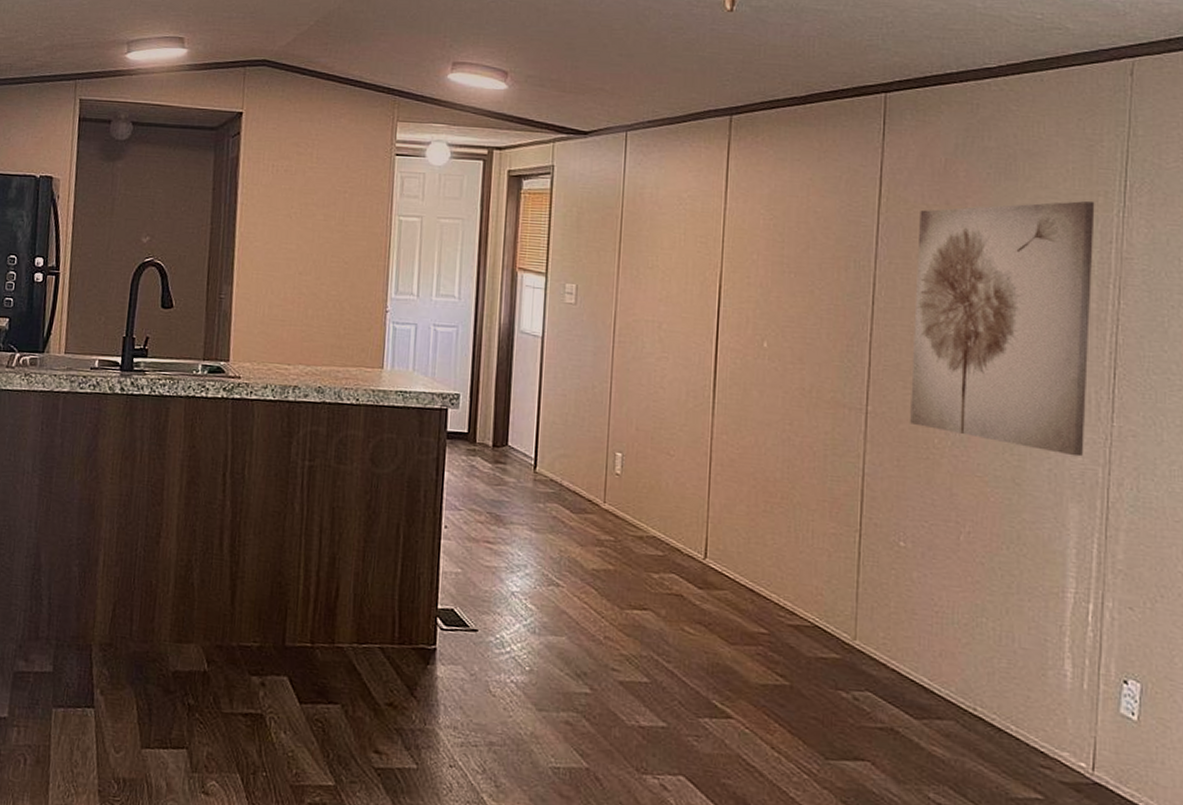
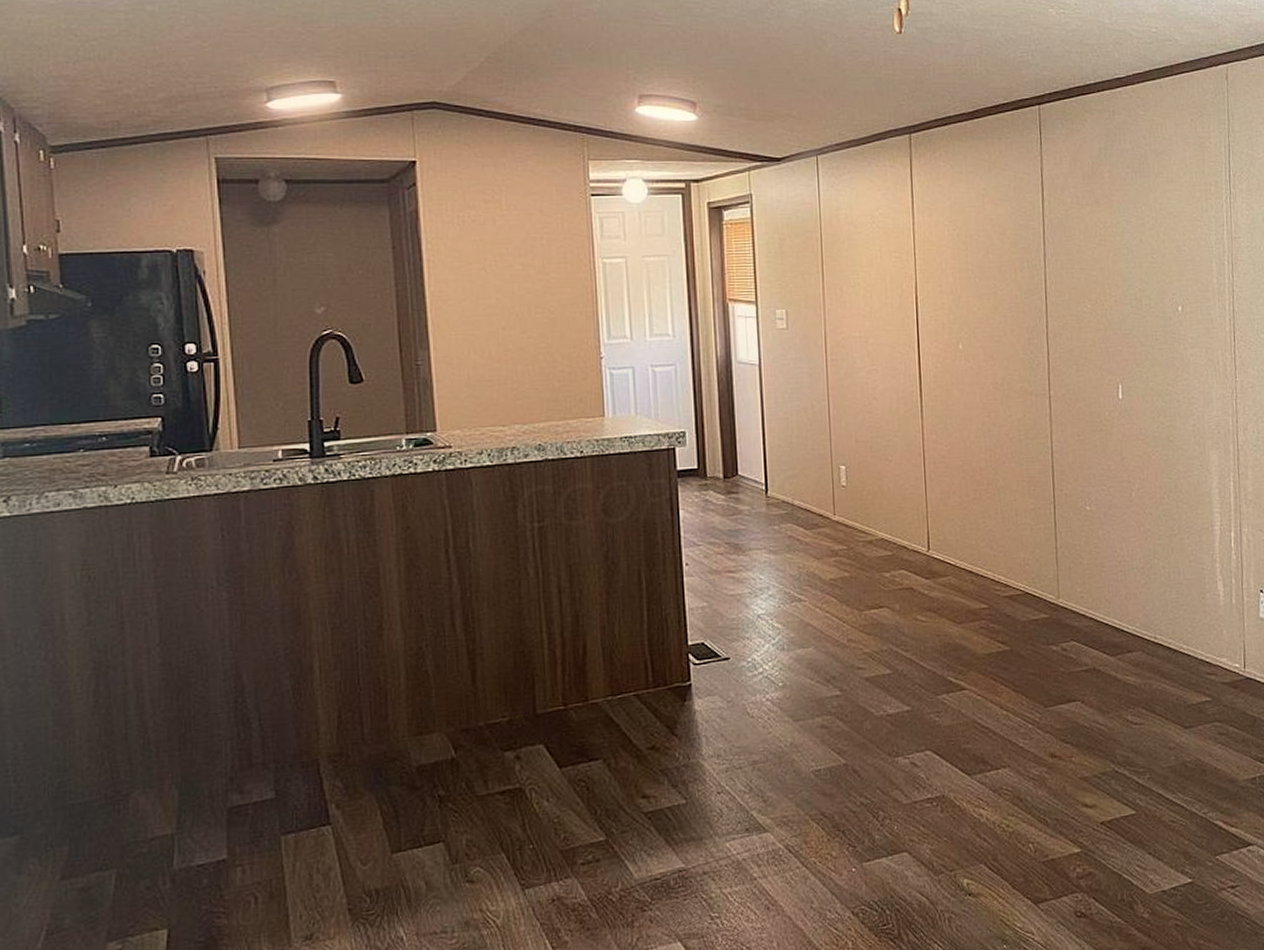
wall art: present [910,201,1095,457] -> none [1076,191,1217,411]

